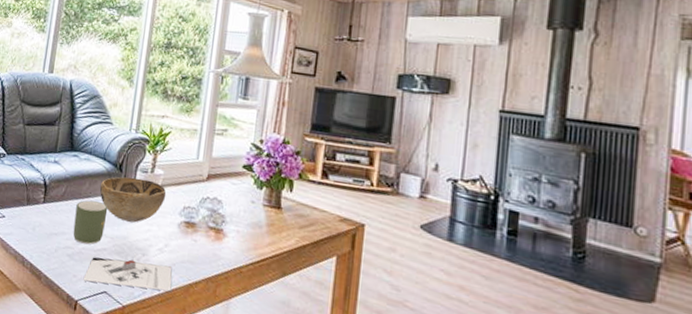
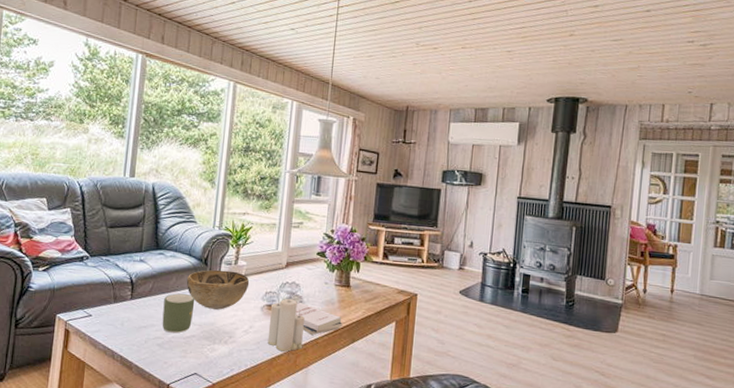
architectural model: present [83,257,173,292] -> none [174,342,257,367]
candle: none [184,214,227,279] -> present [267,297,305,352]
books: none [216,221,272,262] -> present [295,302,343,335]

